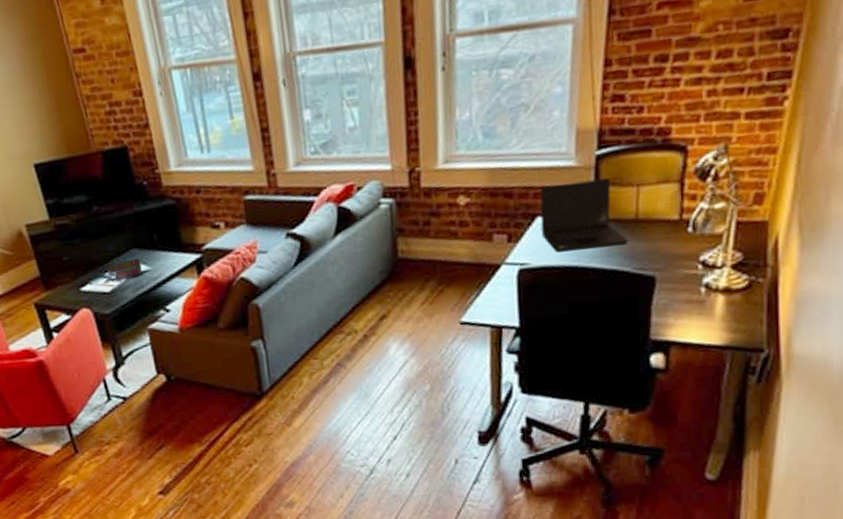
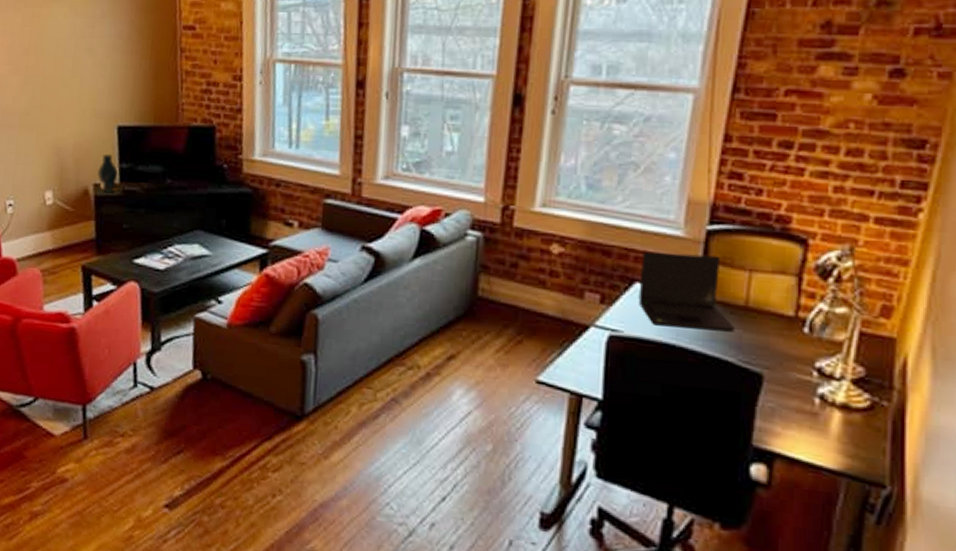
vase: none [26,193,47,231] -> present [97,153,119,192]
books: present [107,258,143,281] -> none [166,240,204,261]

